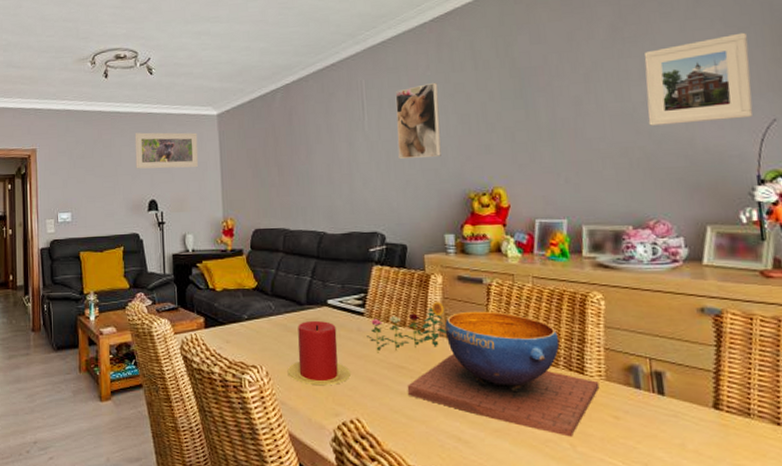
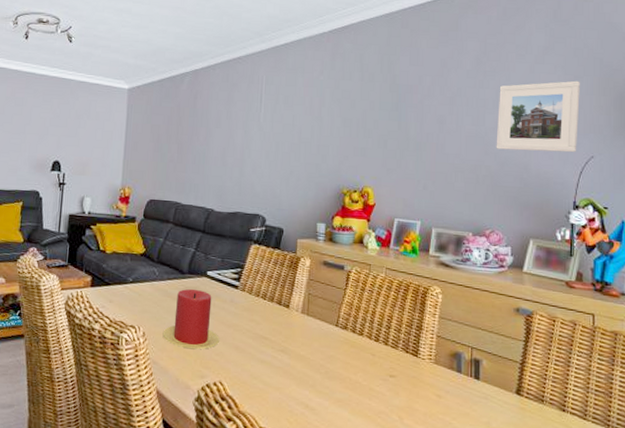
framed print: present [134,132,199,169] -> none [44,95,107,136]
flower: present [367,300,447,353] -> none [238,281,309,324]
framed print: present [395,82,441,159] -> none [286,86,329,153]
decorative bowl: present [407,311,600,437] -> none [267,293,429,410]

